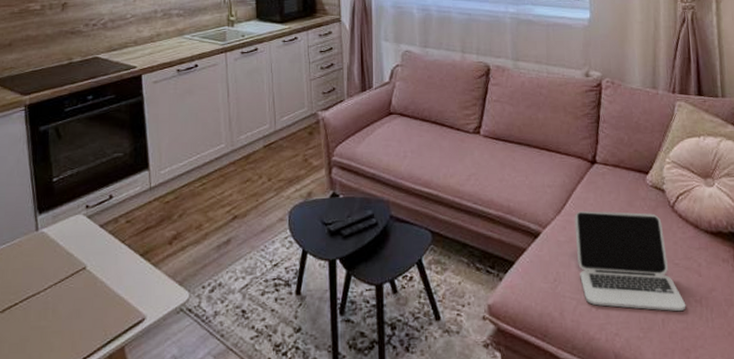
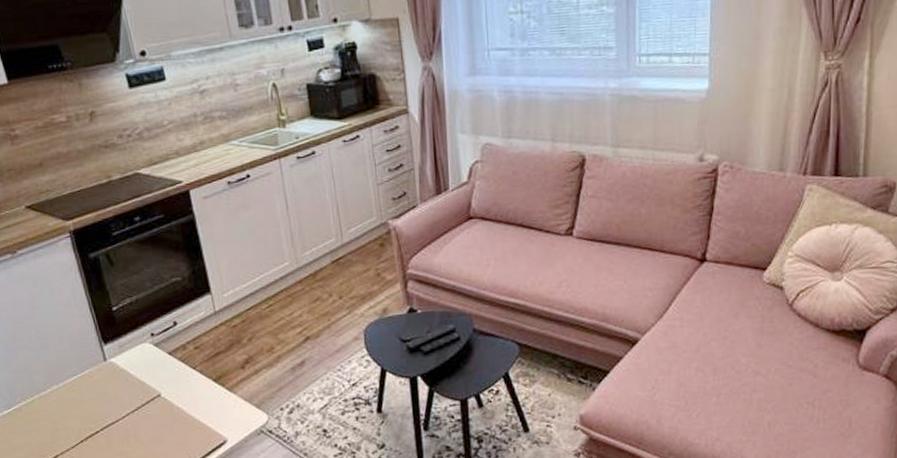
laptop: present [574,211,686,312] -> none [677,313,797,415]

